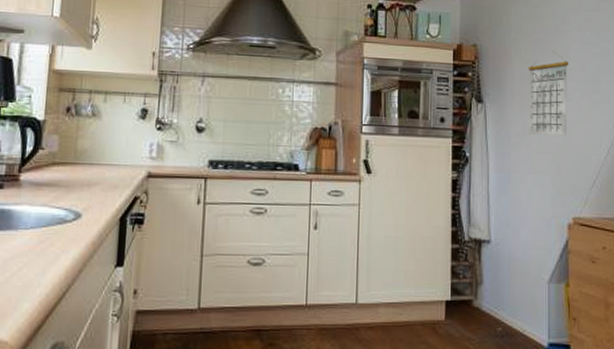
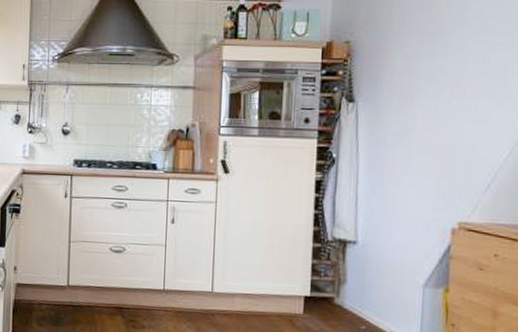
calendar: present [528,50,569,136] -> none [408,42,465,136]

